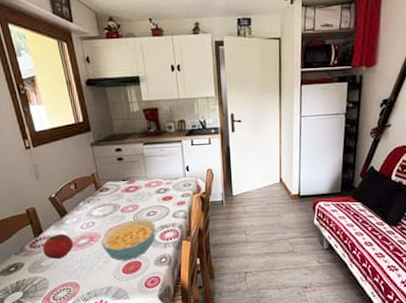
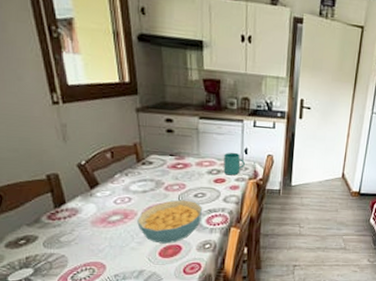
fruit: present [43,234,73,260] -> none [64,207,103,236]
cup: none [168,170,188,193] -> present [223,152,245,176]

